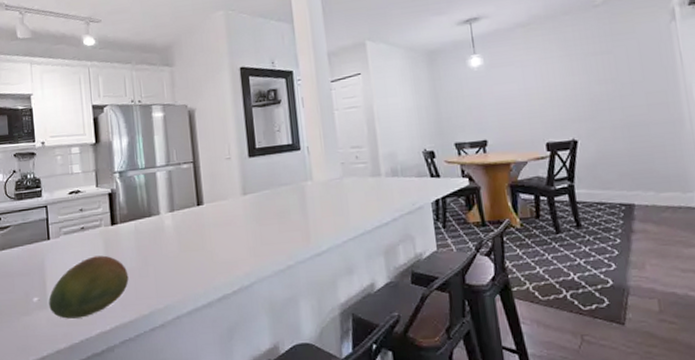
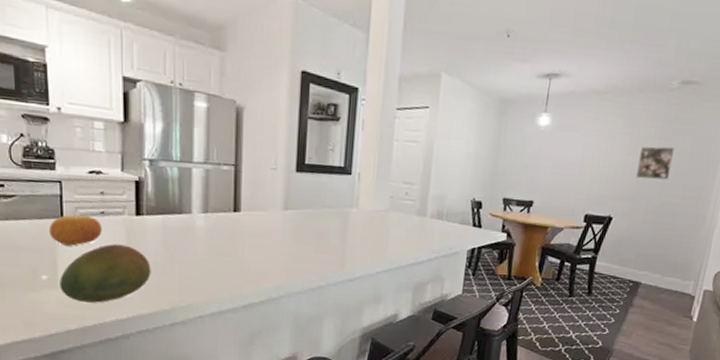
fruit: none [38,233,83,265] -> present [48,215,102,246]
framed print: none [584,58,626,97] -> present [636,146,676,180]

